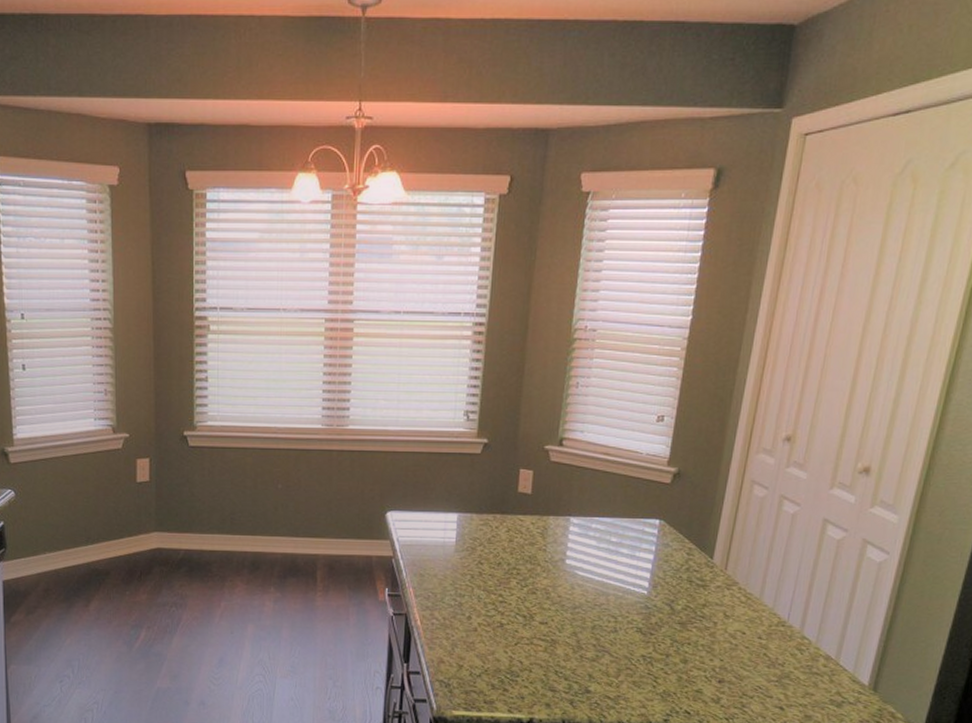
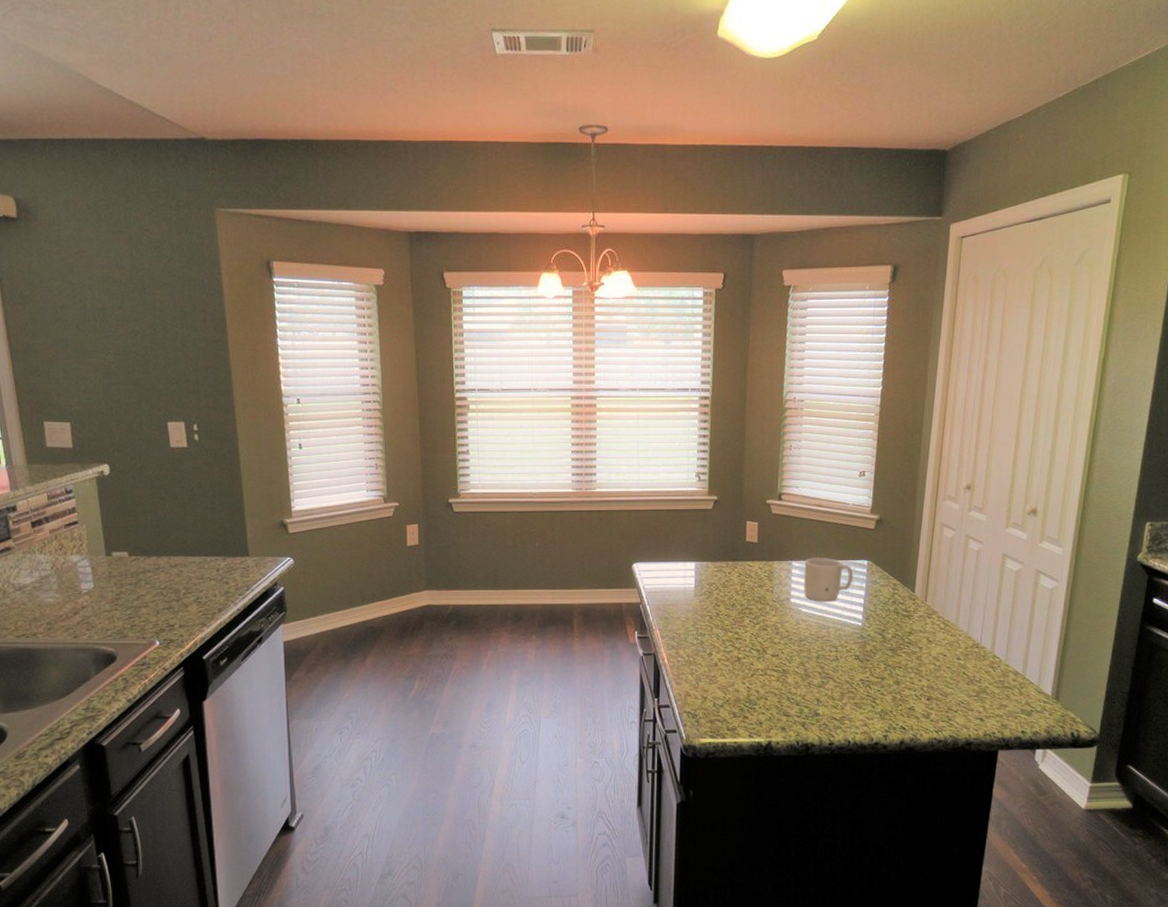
mug: none [582,513,642,565] -> present [804,557,853,602]

